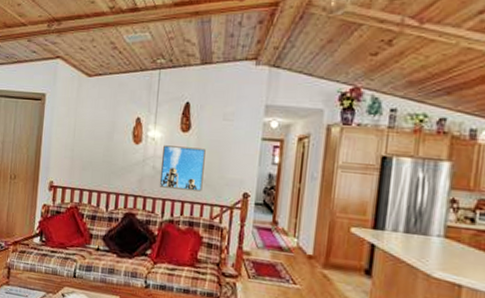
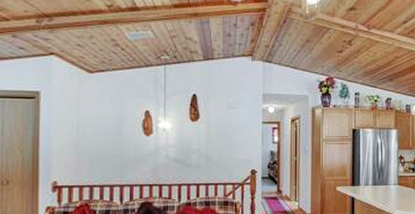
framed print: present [159,145,206,192] -> none [173,135,215,174]

